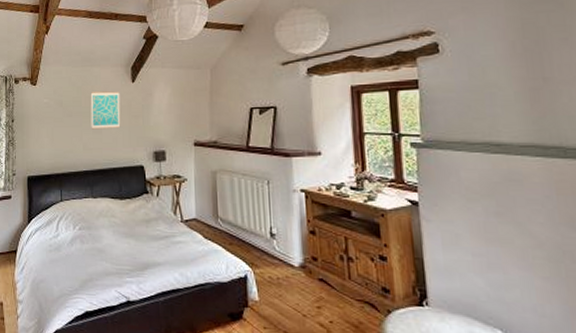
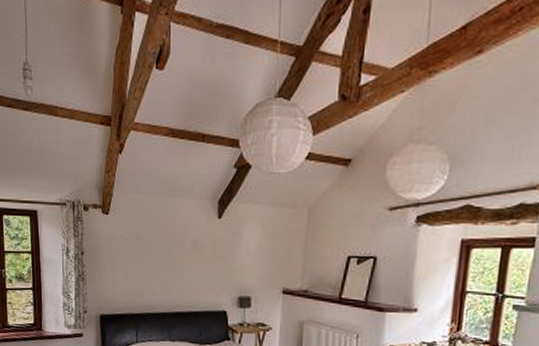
wall art: present [90,91,121,130] -> none [170,226,204,270]

